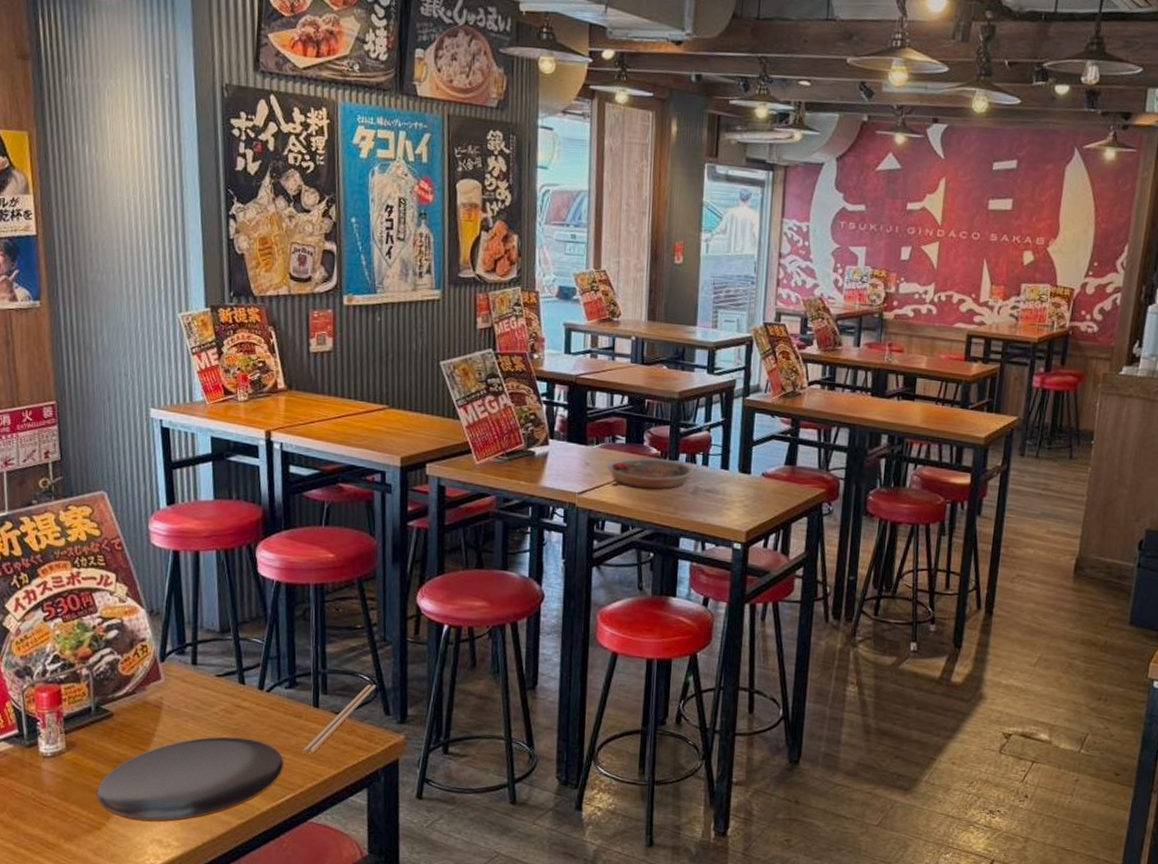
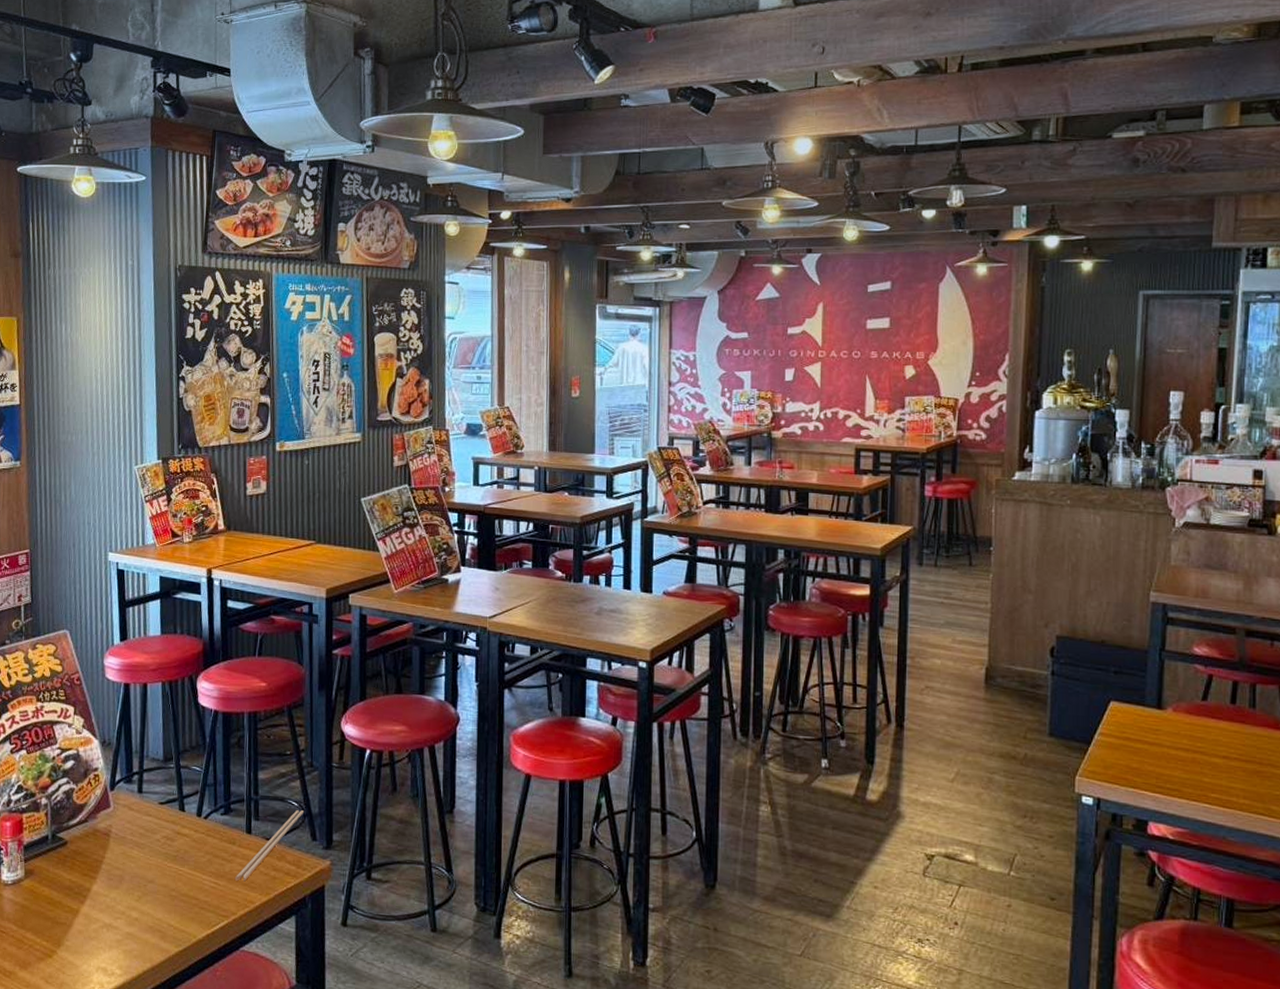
plate: present [96,736,284,822] -> none [49,863,219,950]
dish: present [607,458,694,490] -> none [515,581,597,612]

